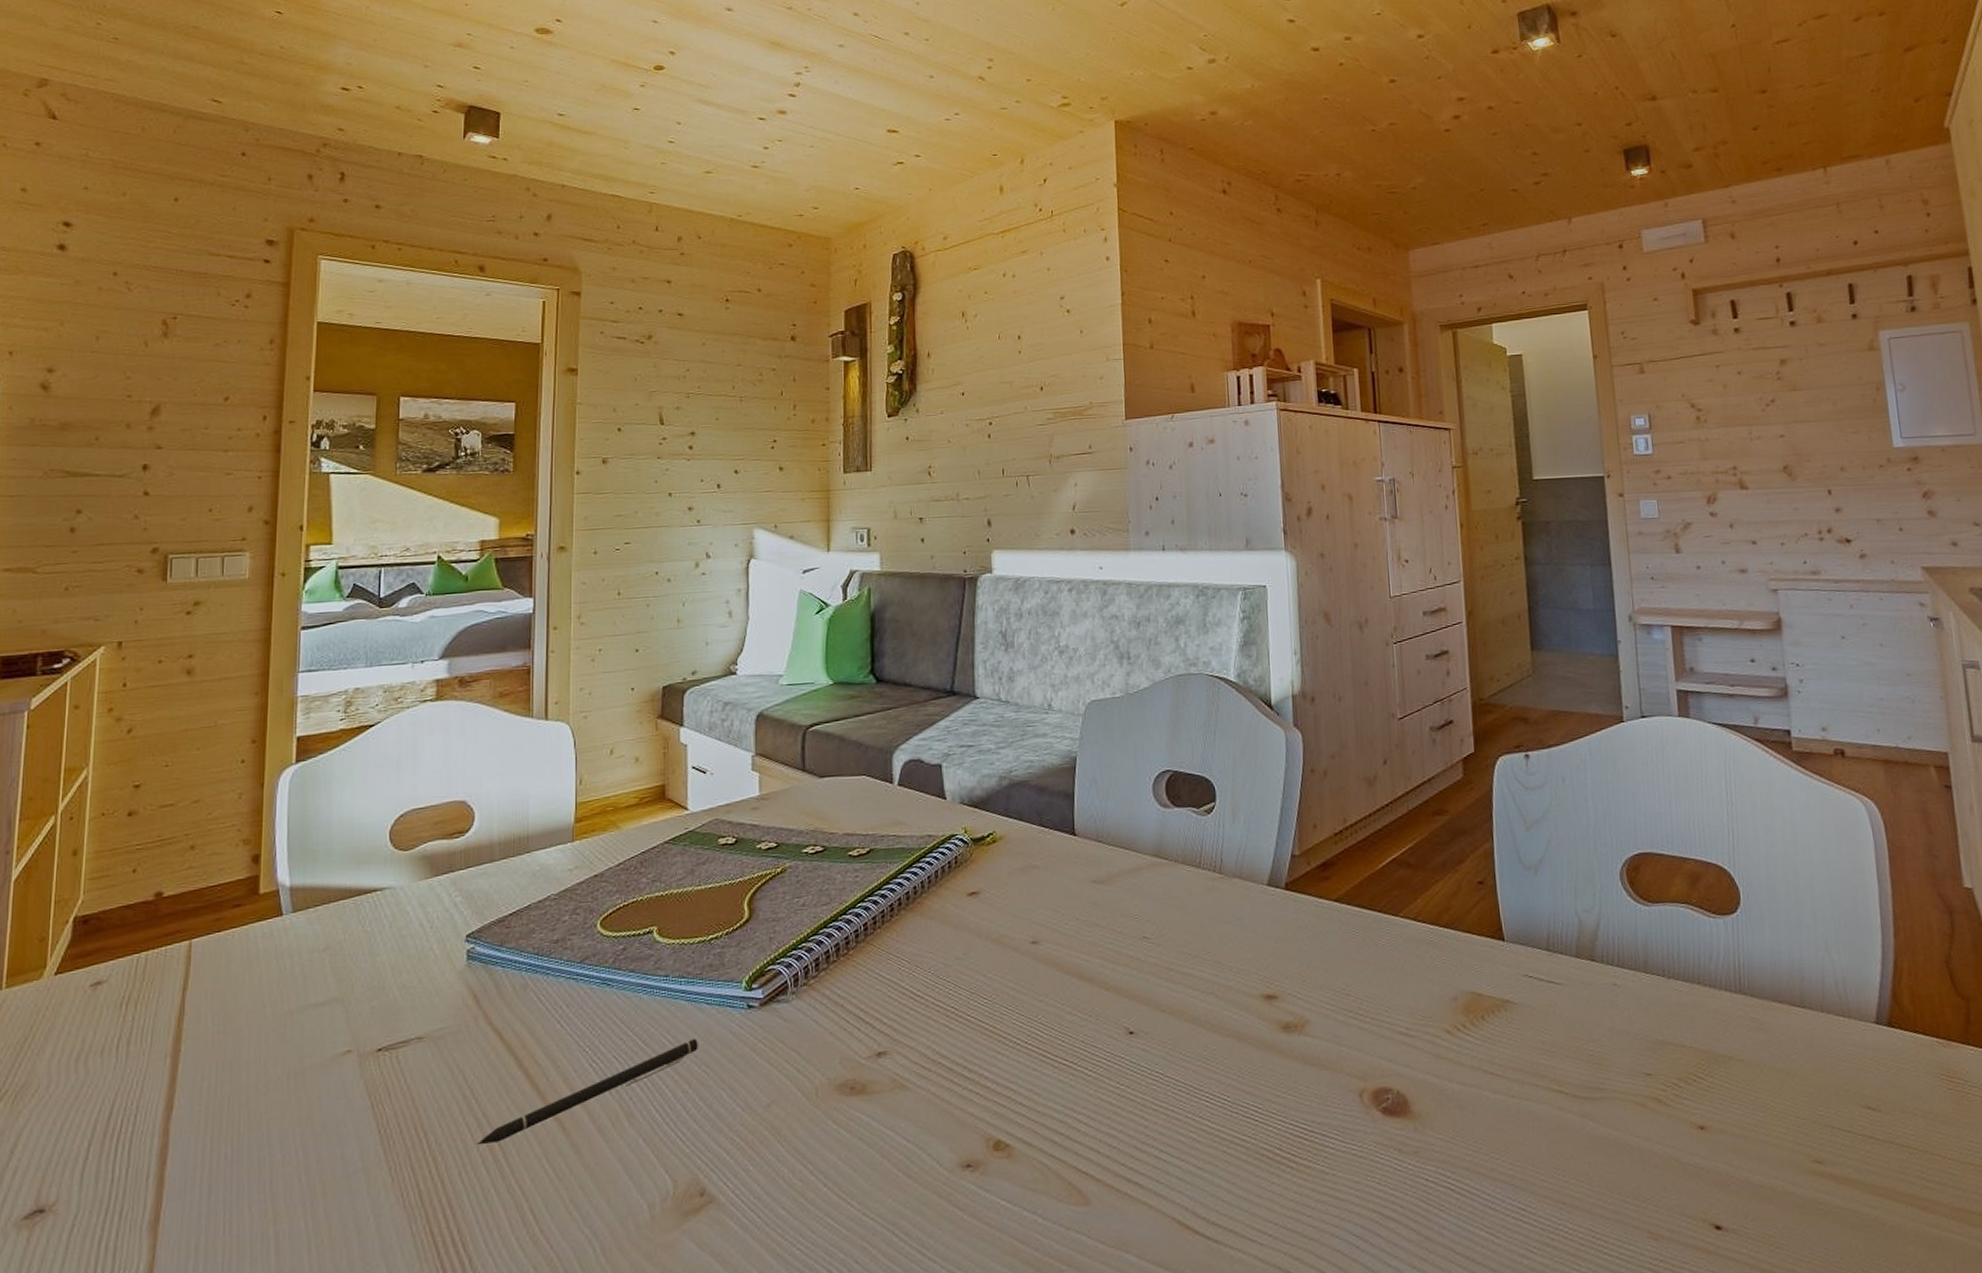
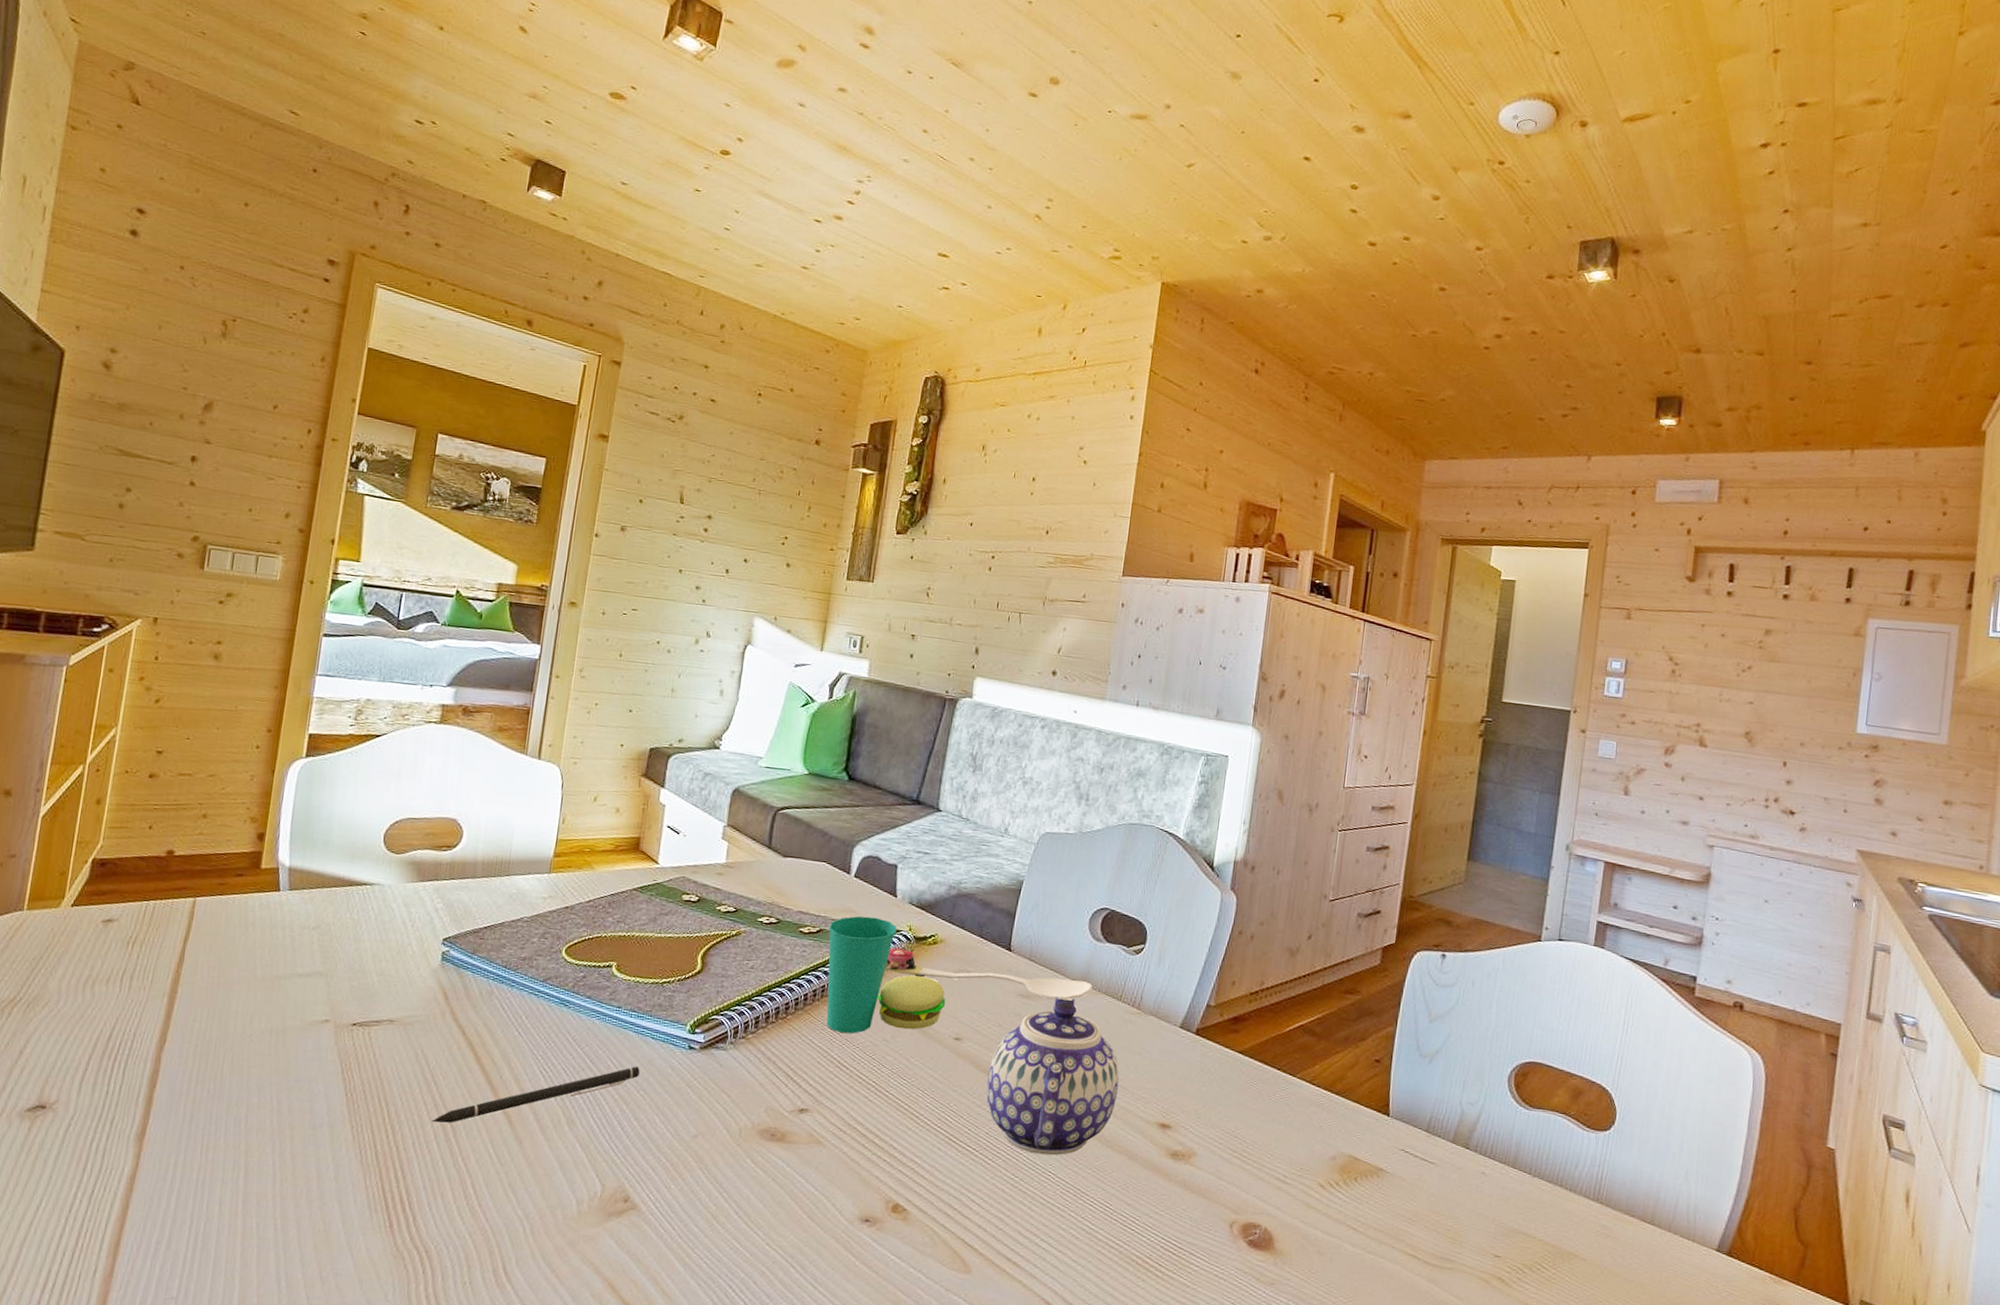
cup: none [879,825,1016,959] -> present [826,915,946,1033]
spoon: none [945,854,1168,882] -> present [886,948,1092,1000]
teapot: none [1073,873,1215,1055] -> present [986,996,1119,1156]

